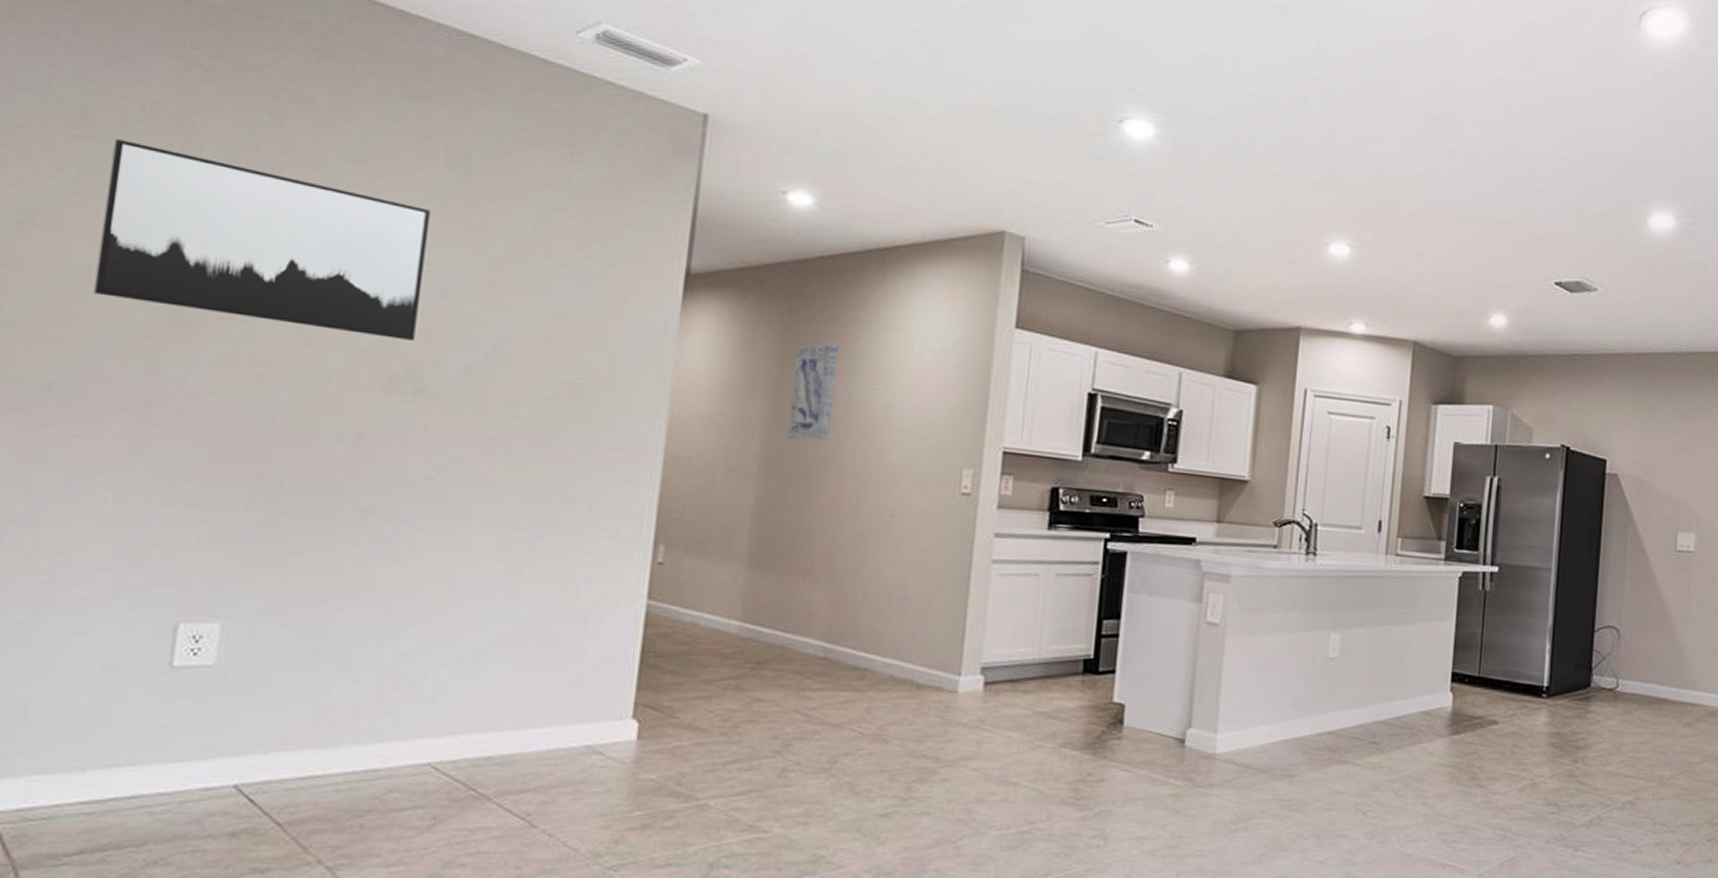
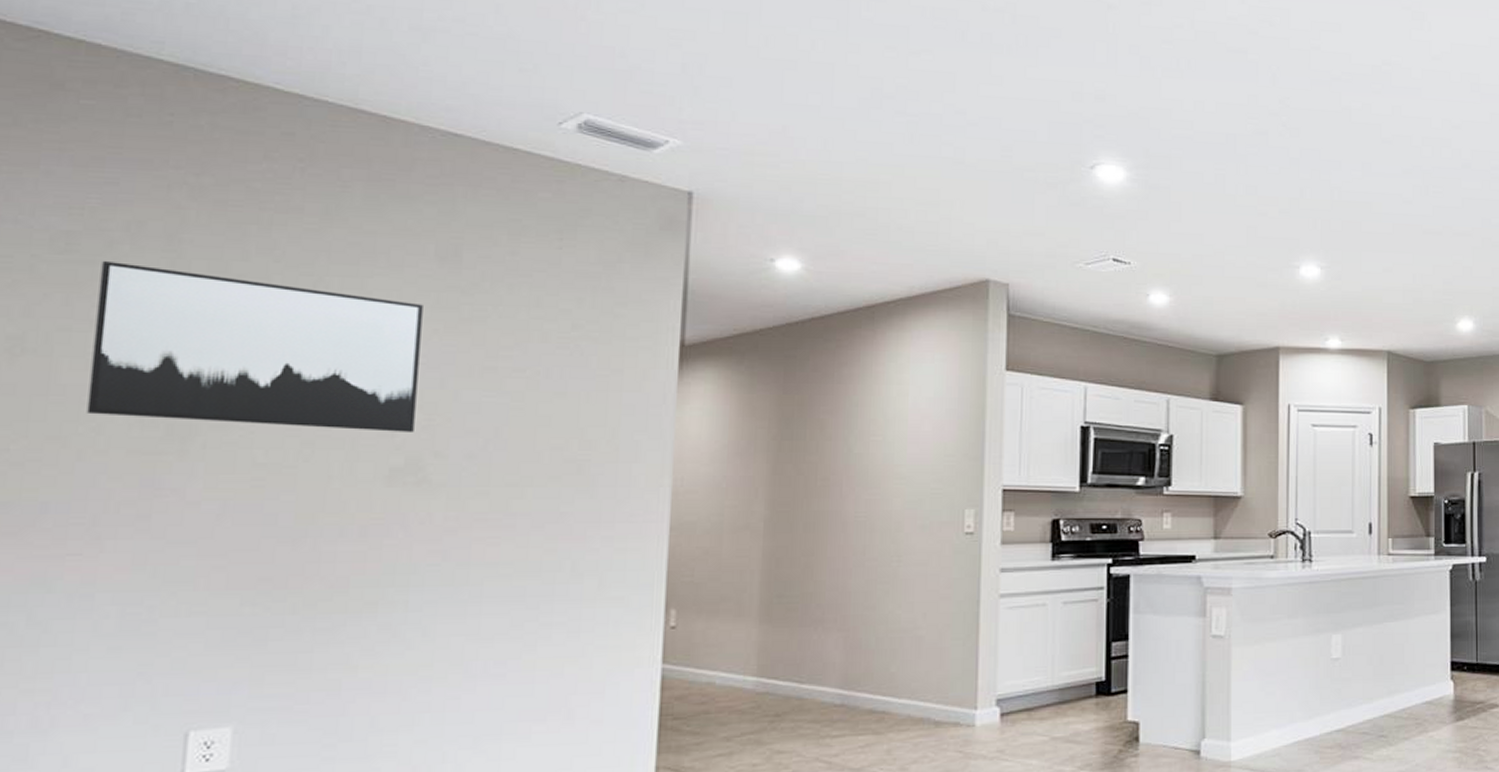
wall art: present [788,344,839,441] -> none [791,401,835,496]

